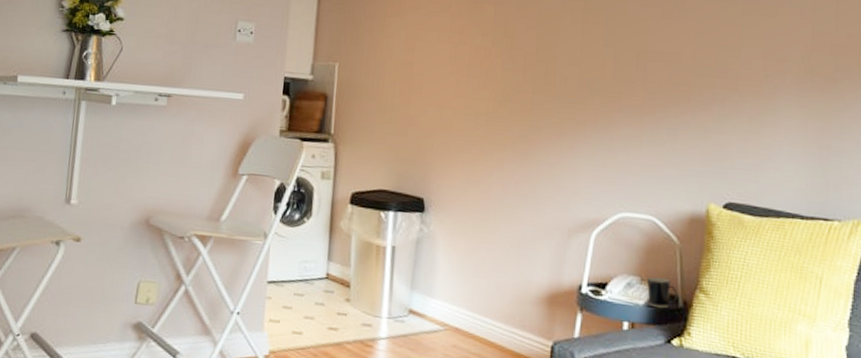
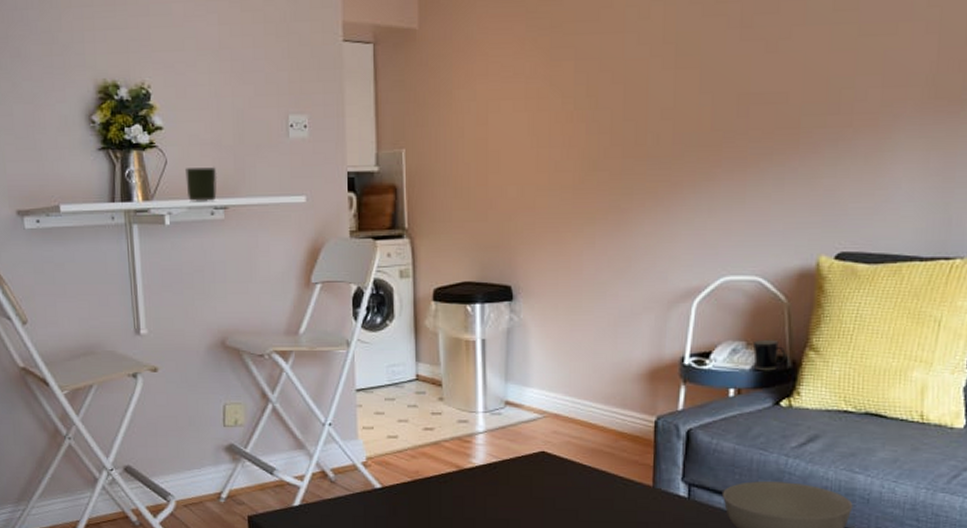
mug: none [135,56,166,90] -> present [185,167,218,202]

